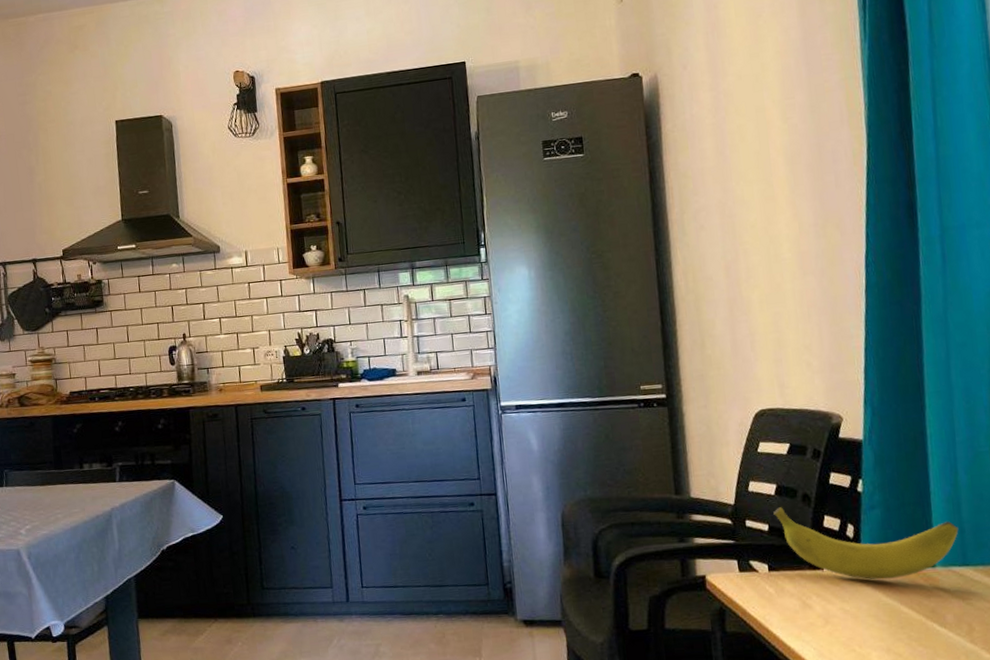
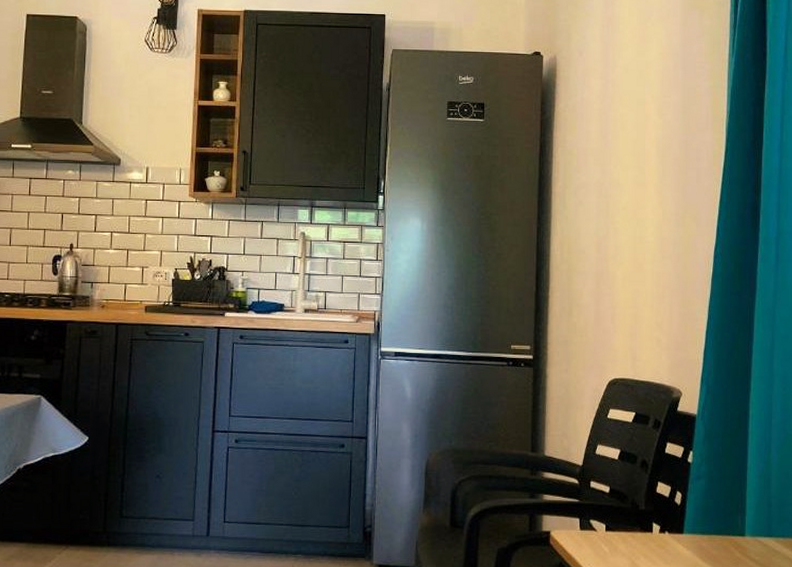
banana: present [773,507,959,580] -> none [615,471,767,545]

